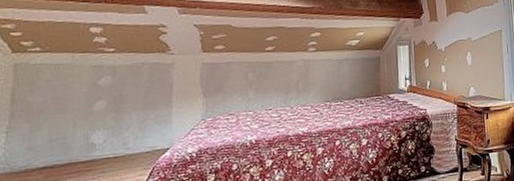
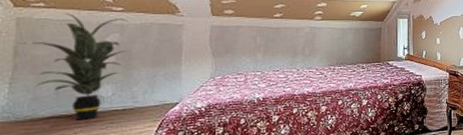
indoor plant: none [16,56,120,170] -> present [19,12,128,120]

